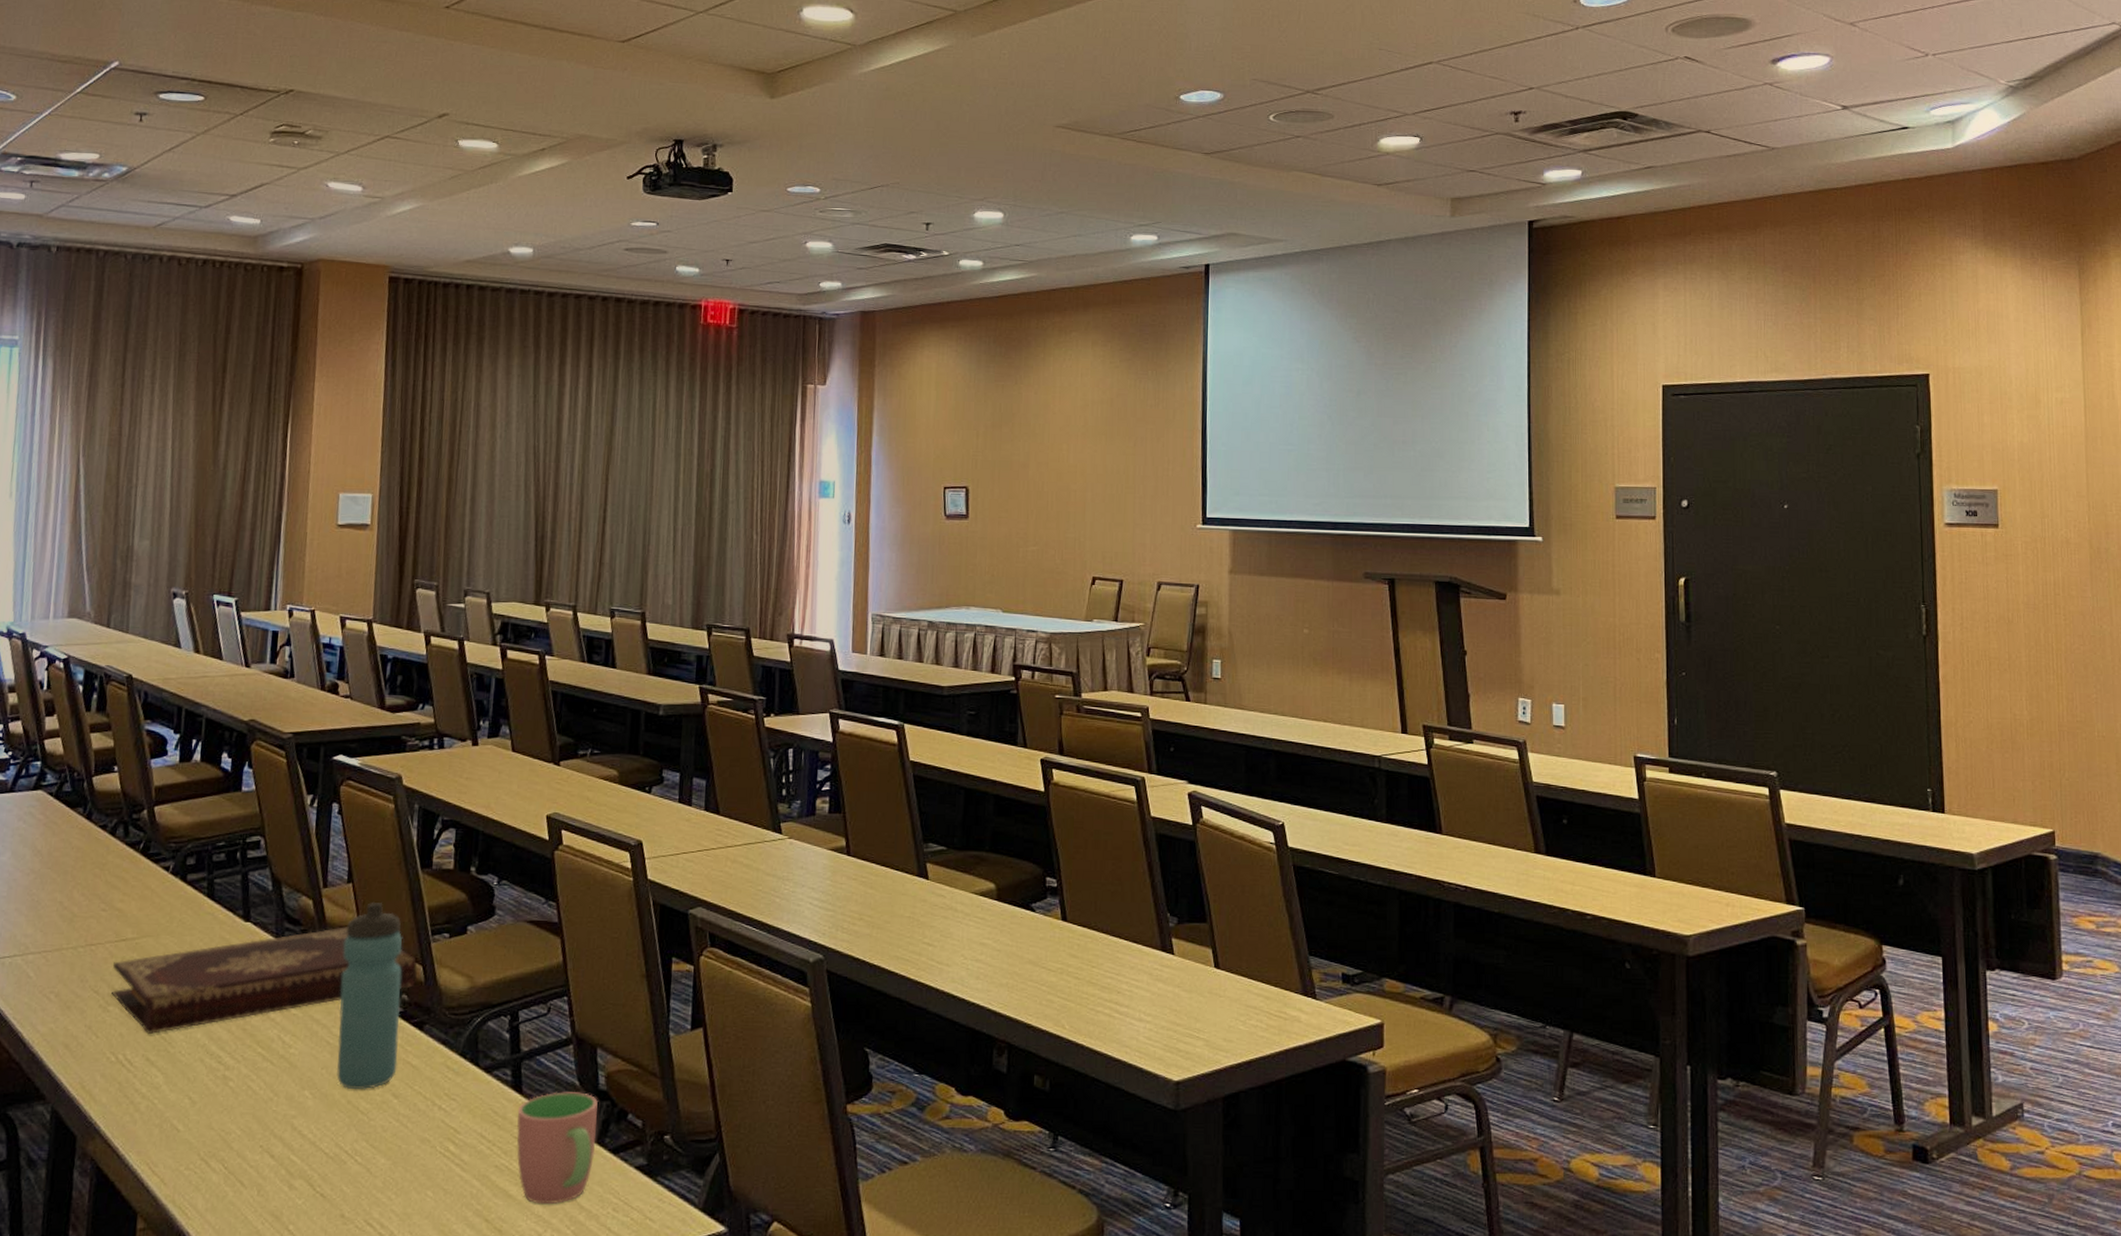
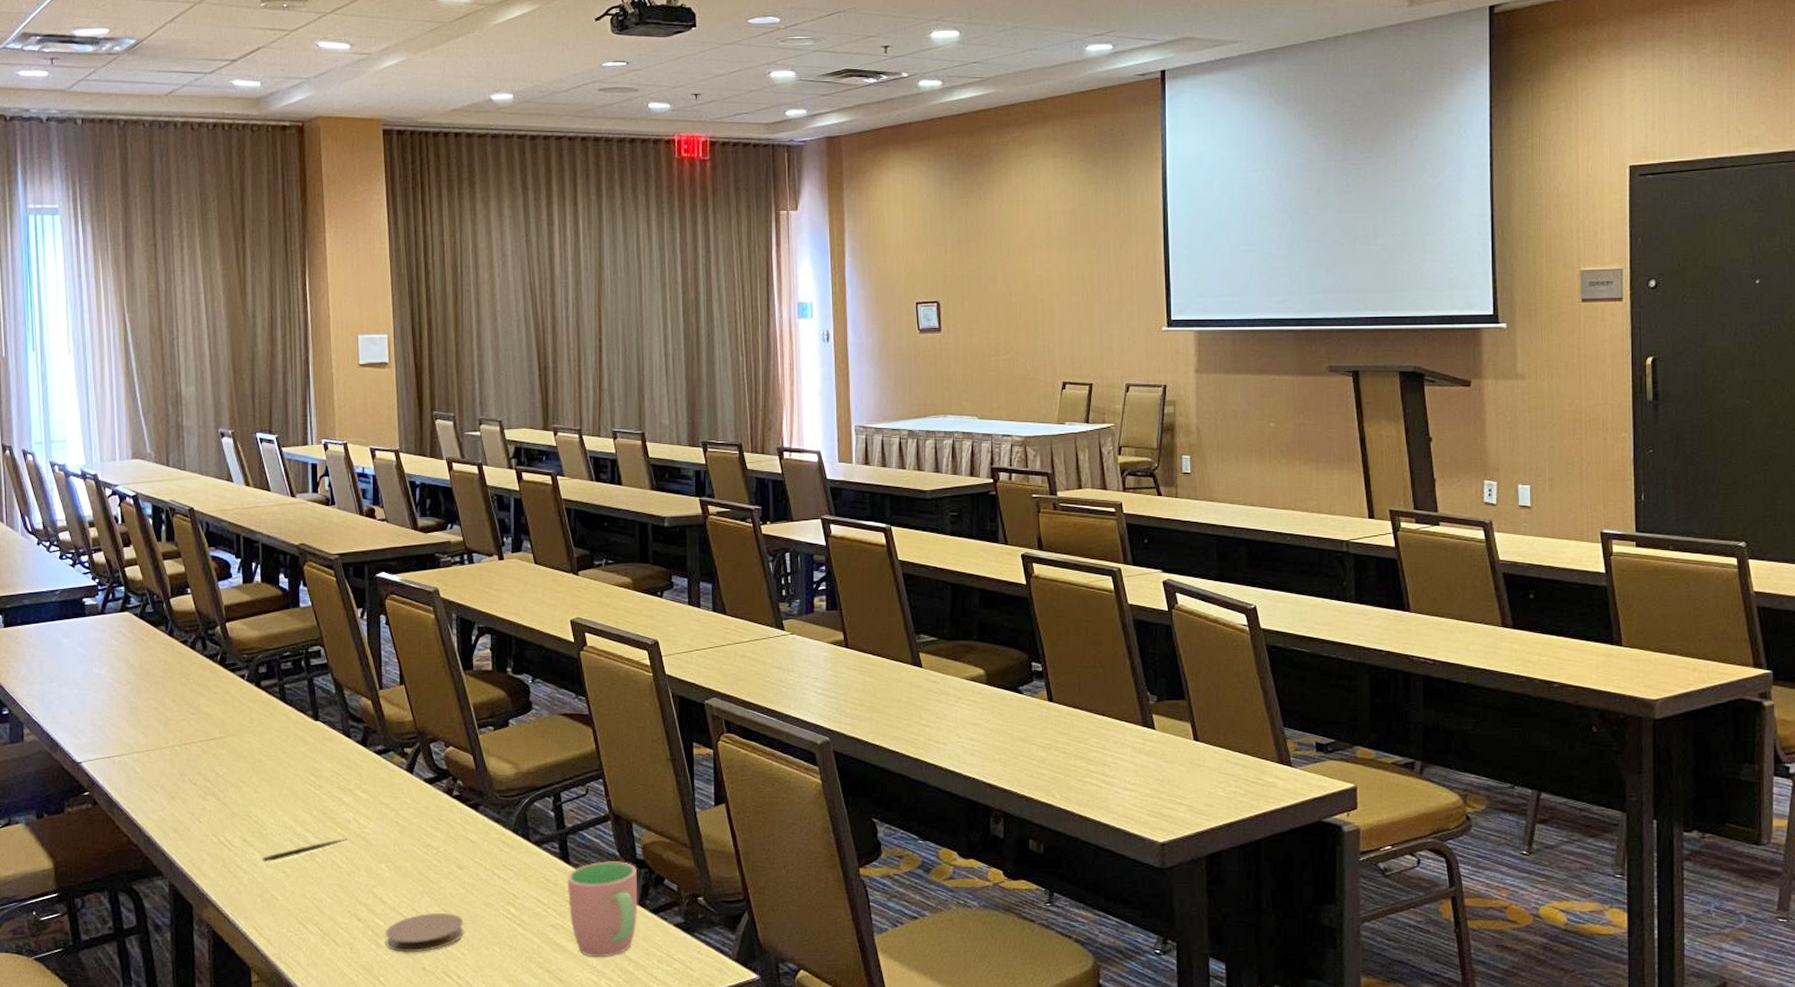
book: present [112,927,417,1035] -> none [207,723,468,819]
pen: none [166,1060,268,1087] -> present [262,838,347,863]
coaster: none [300,1148,394,1197] -> present [386,912,464,953]
water bottle: present [336,901,403,1090] -> none [402,700,459,863]

